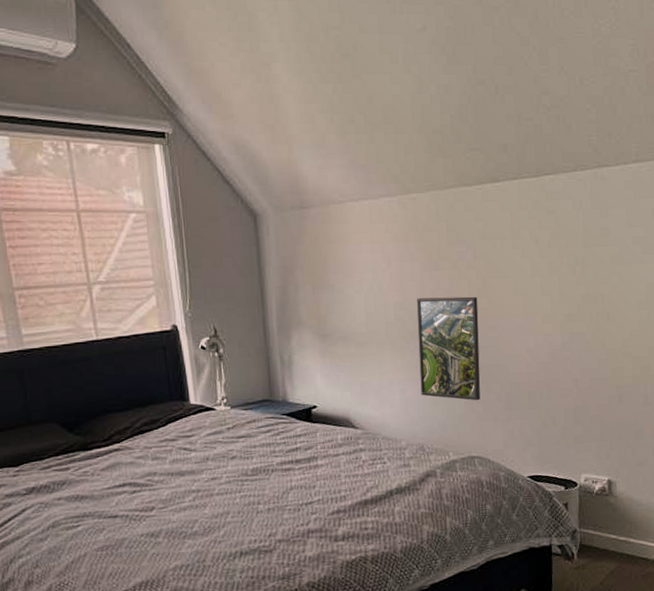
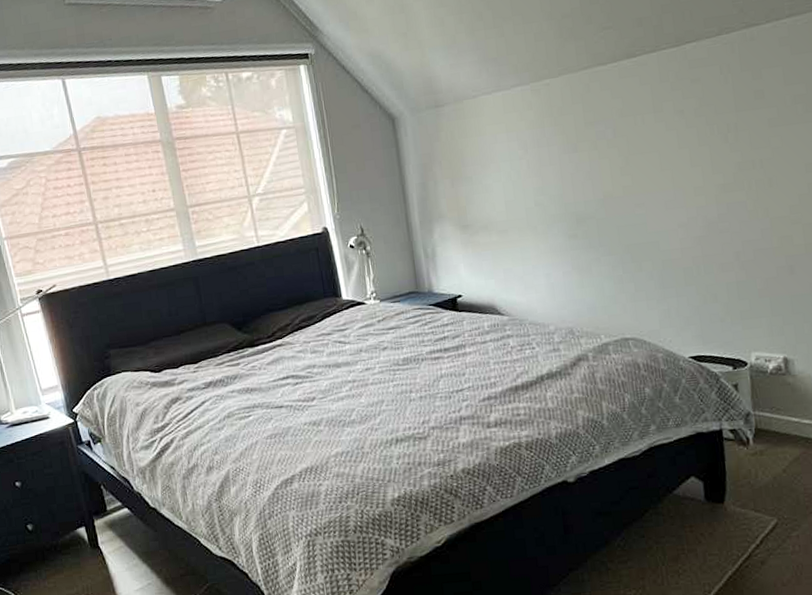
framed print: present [416,296,480,401] -> none [556,174,631,281]

